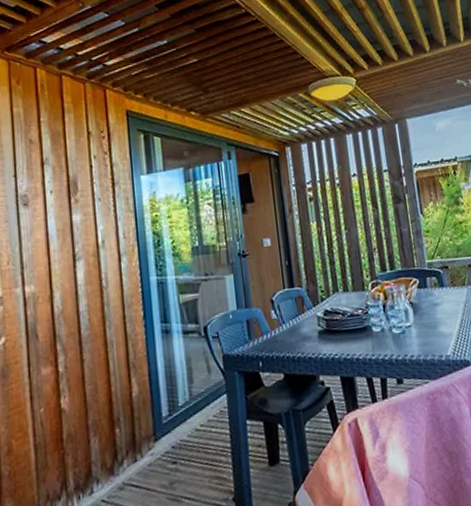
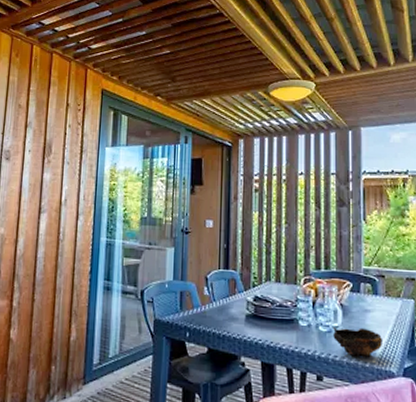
bowl: none [406,322,455,353] -> present [333,327,383,358]

